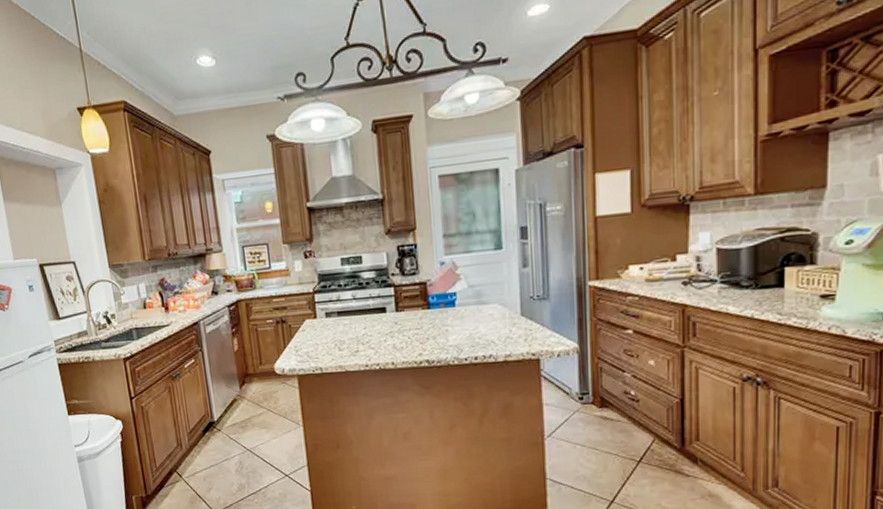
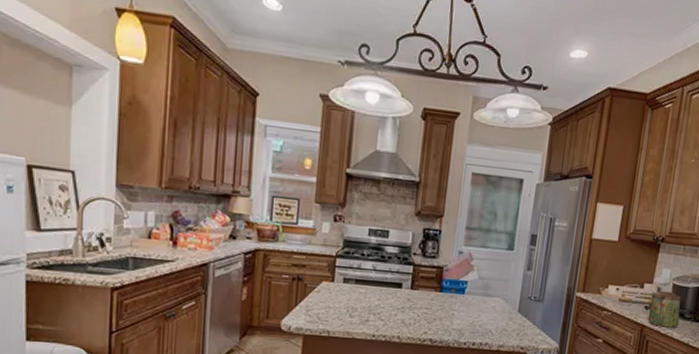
canister: none [689,258,735,304] -> present [647,291,681,329]

